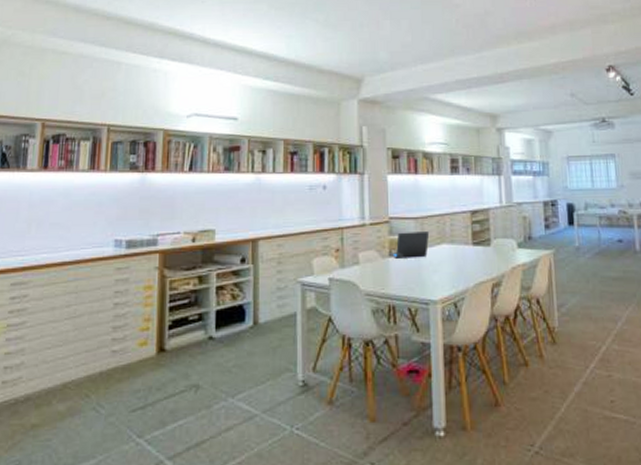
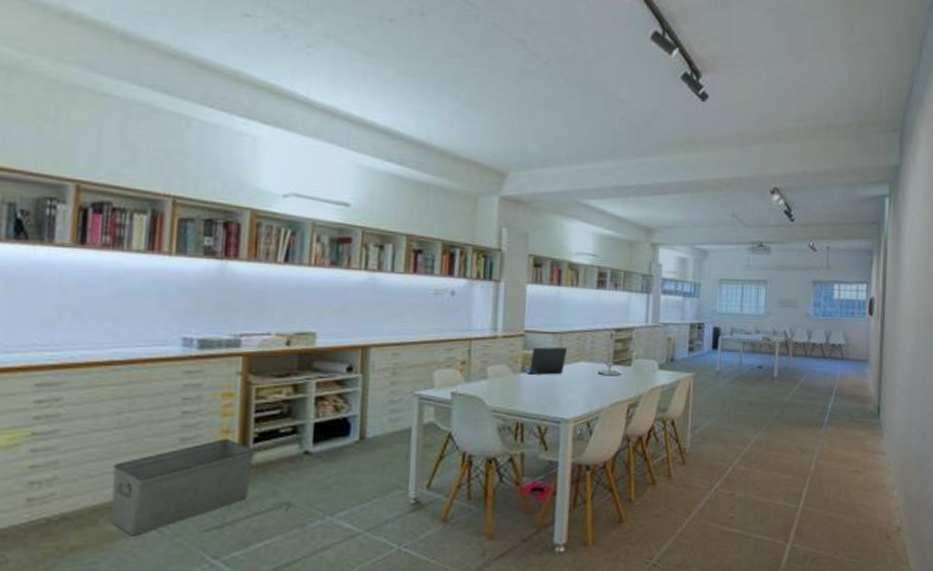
storage bin: none [61,327,169,416] -> present [111,439,255,536]
desk lamp: none [460,213,503,257] -> present [598,331,645,376]

